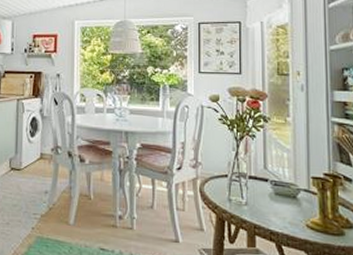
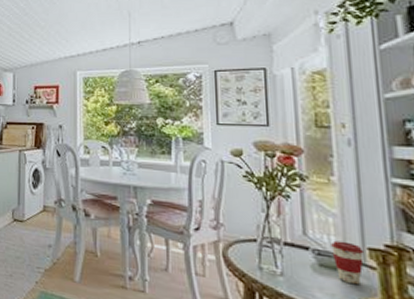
coffee cup: none [285,172,309,209] -> present [331,240,365,285]

